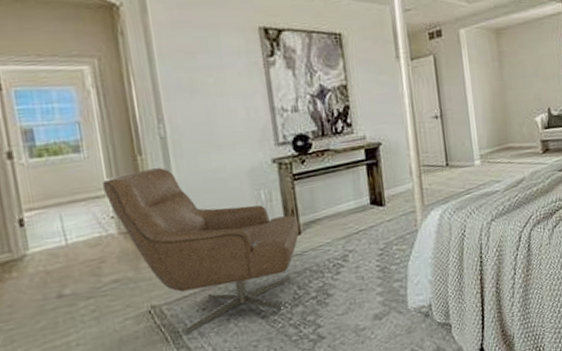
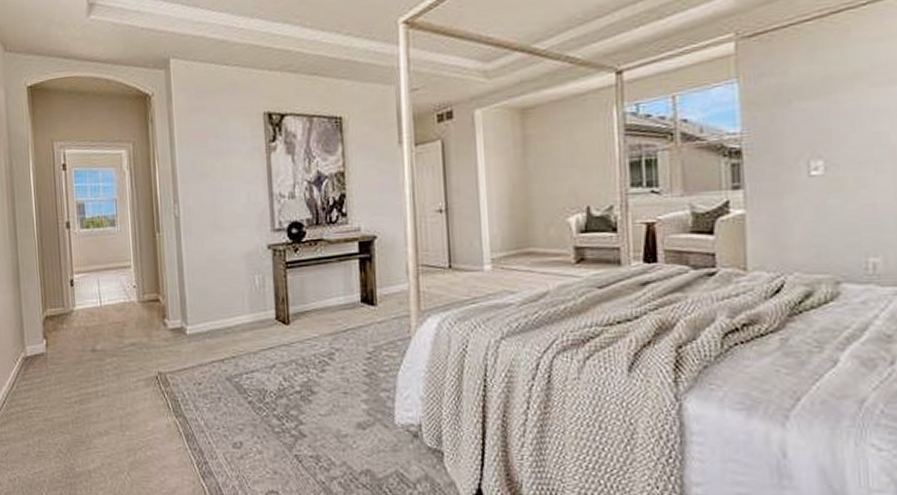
chair: present [102,168,300,334] -> none [129,245,289,404]

